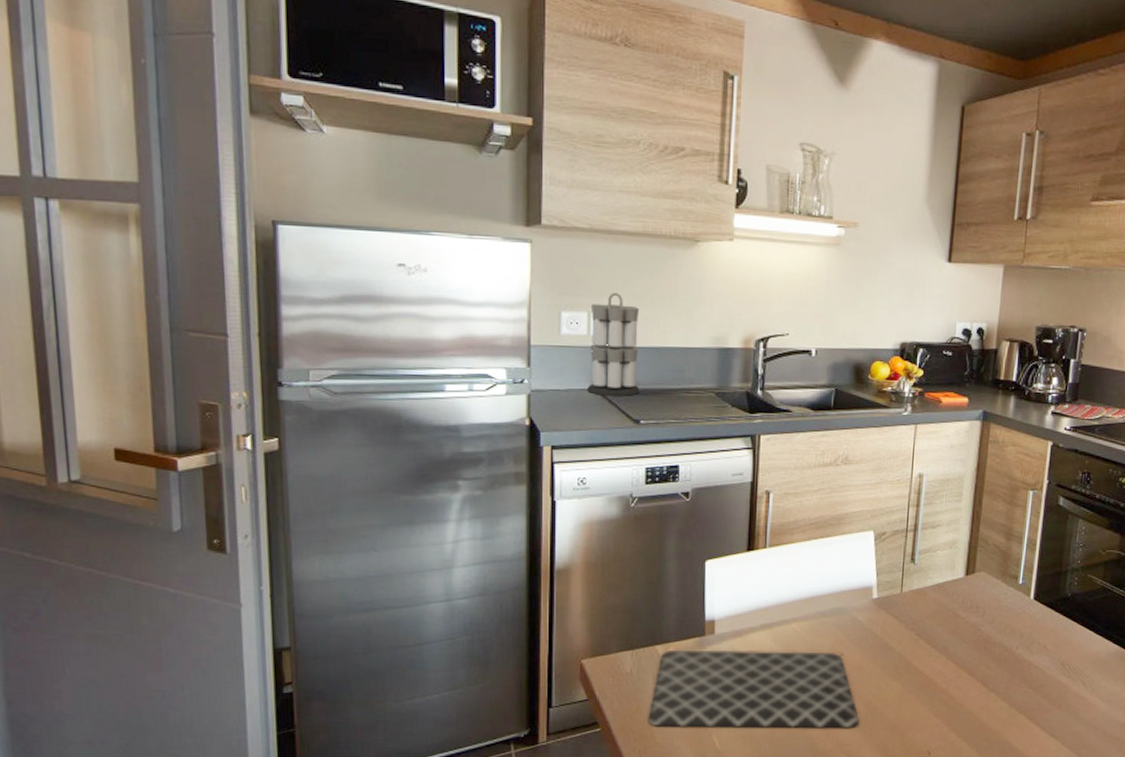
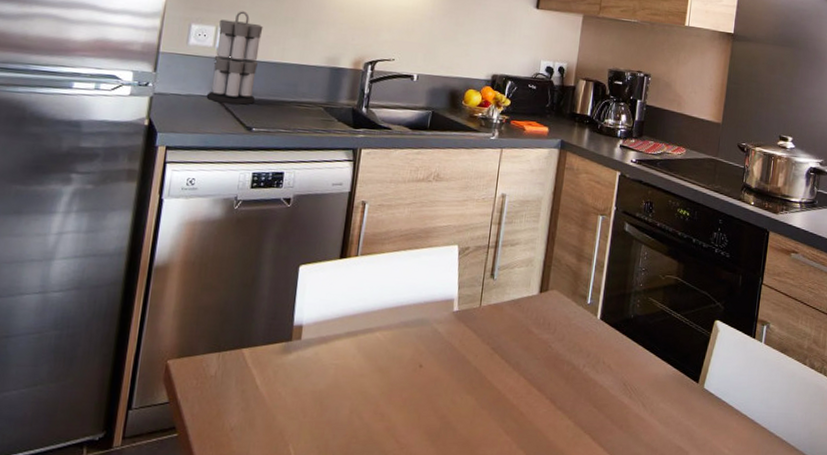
placemat: present [648,649,860,729] -> none [226,353,434,443]

